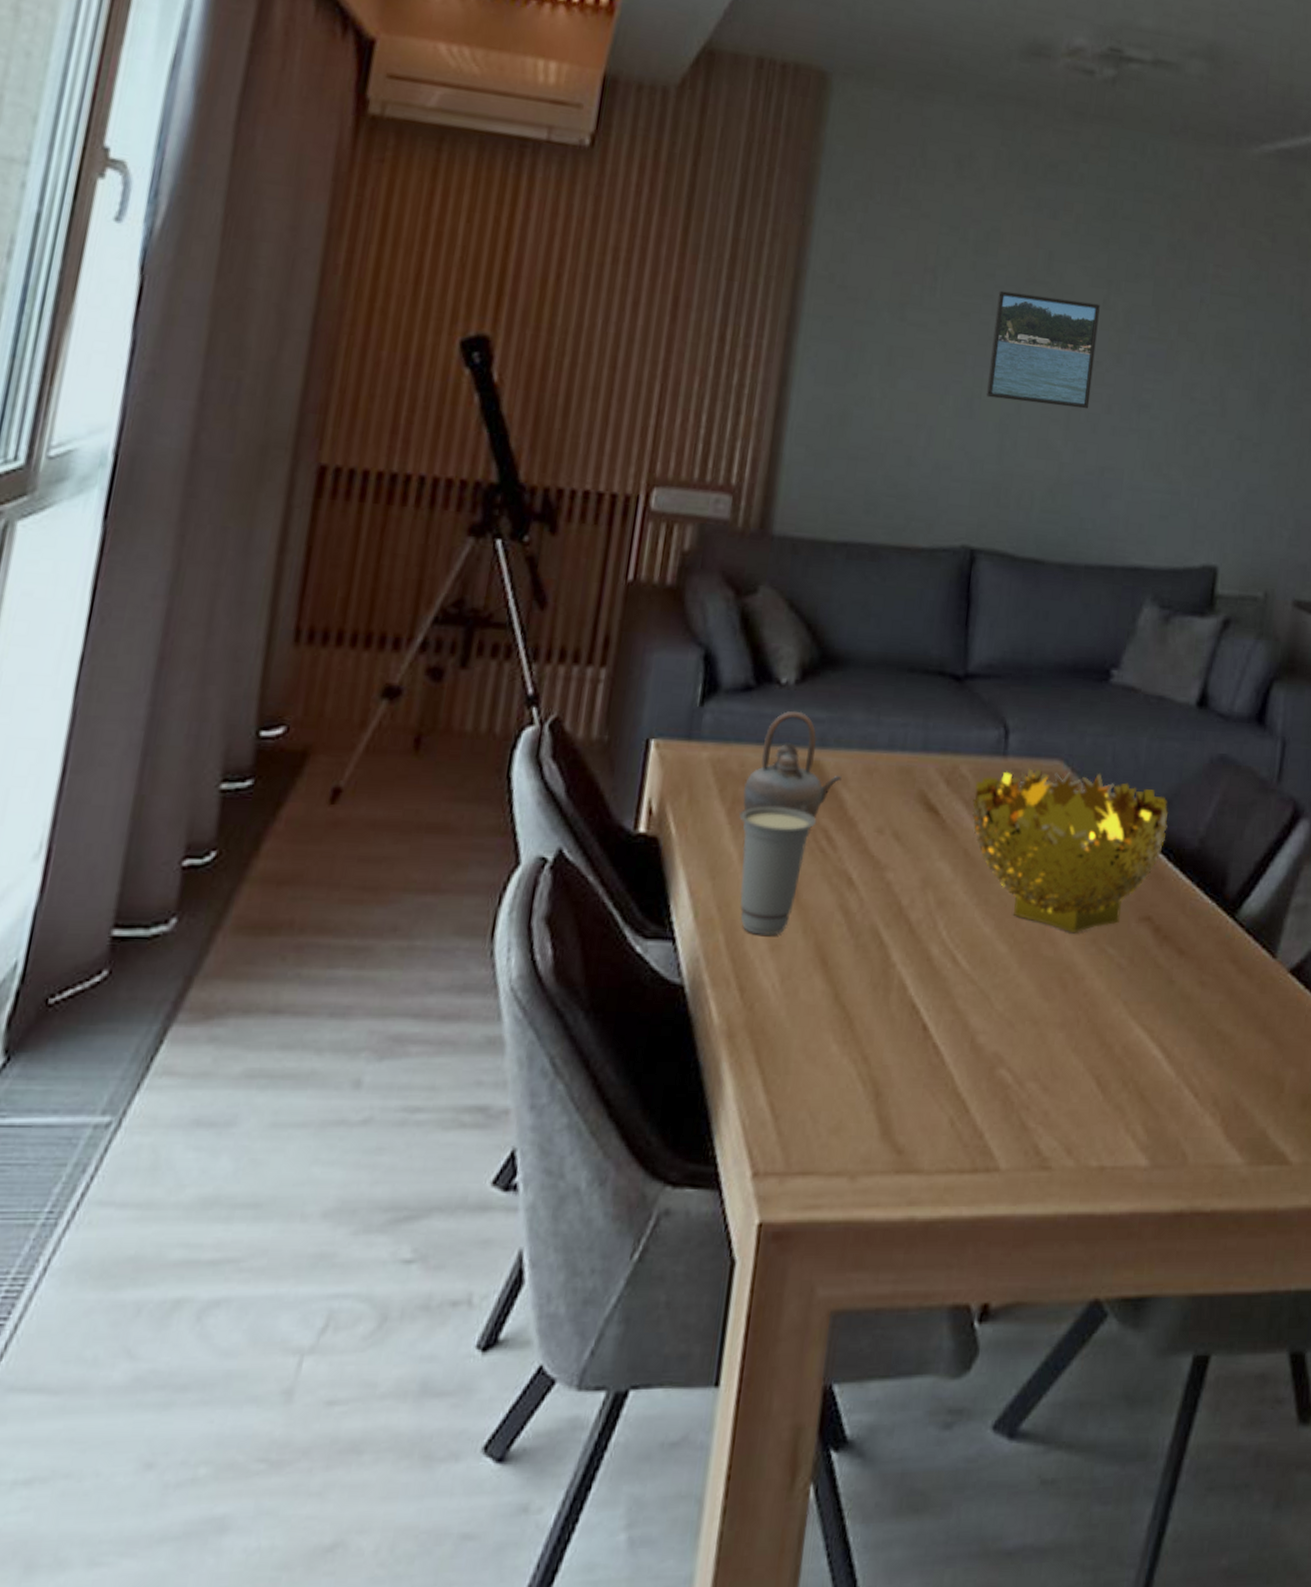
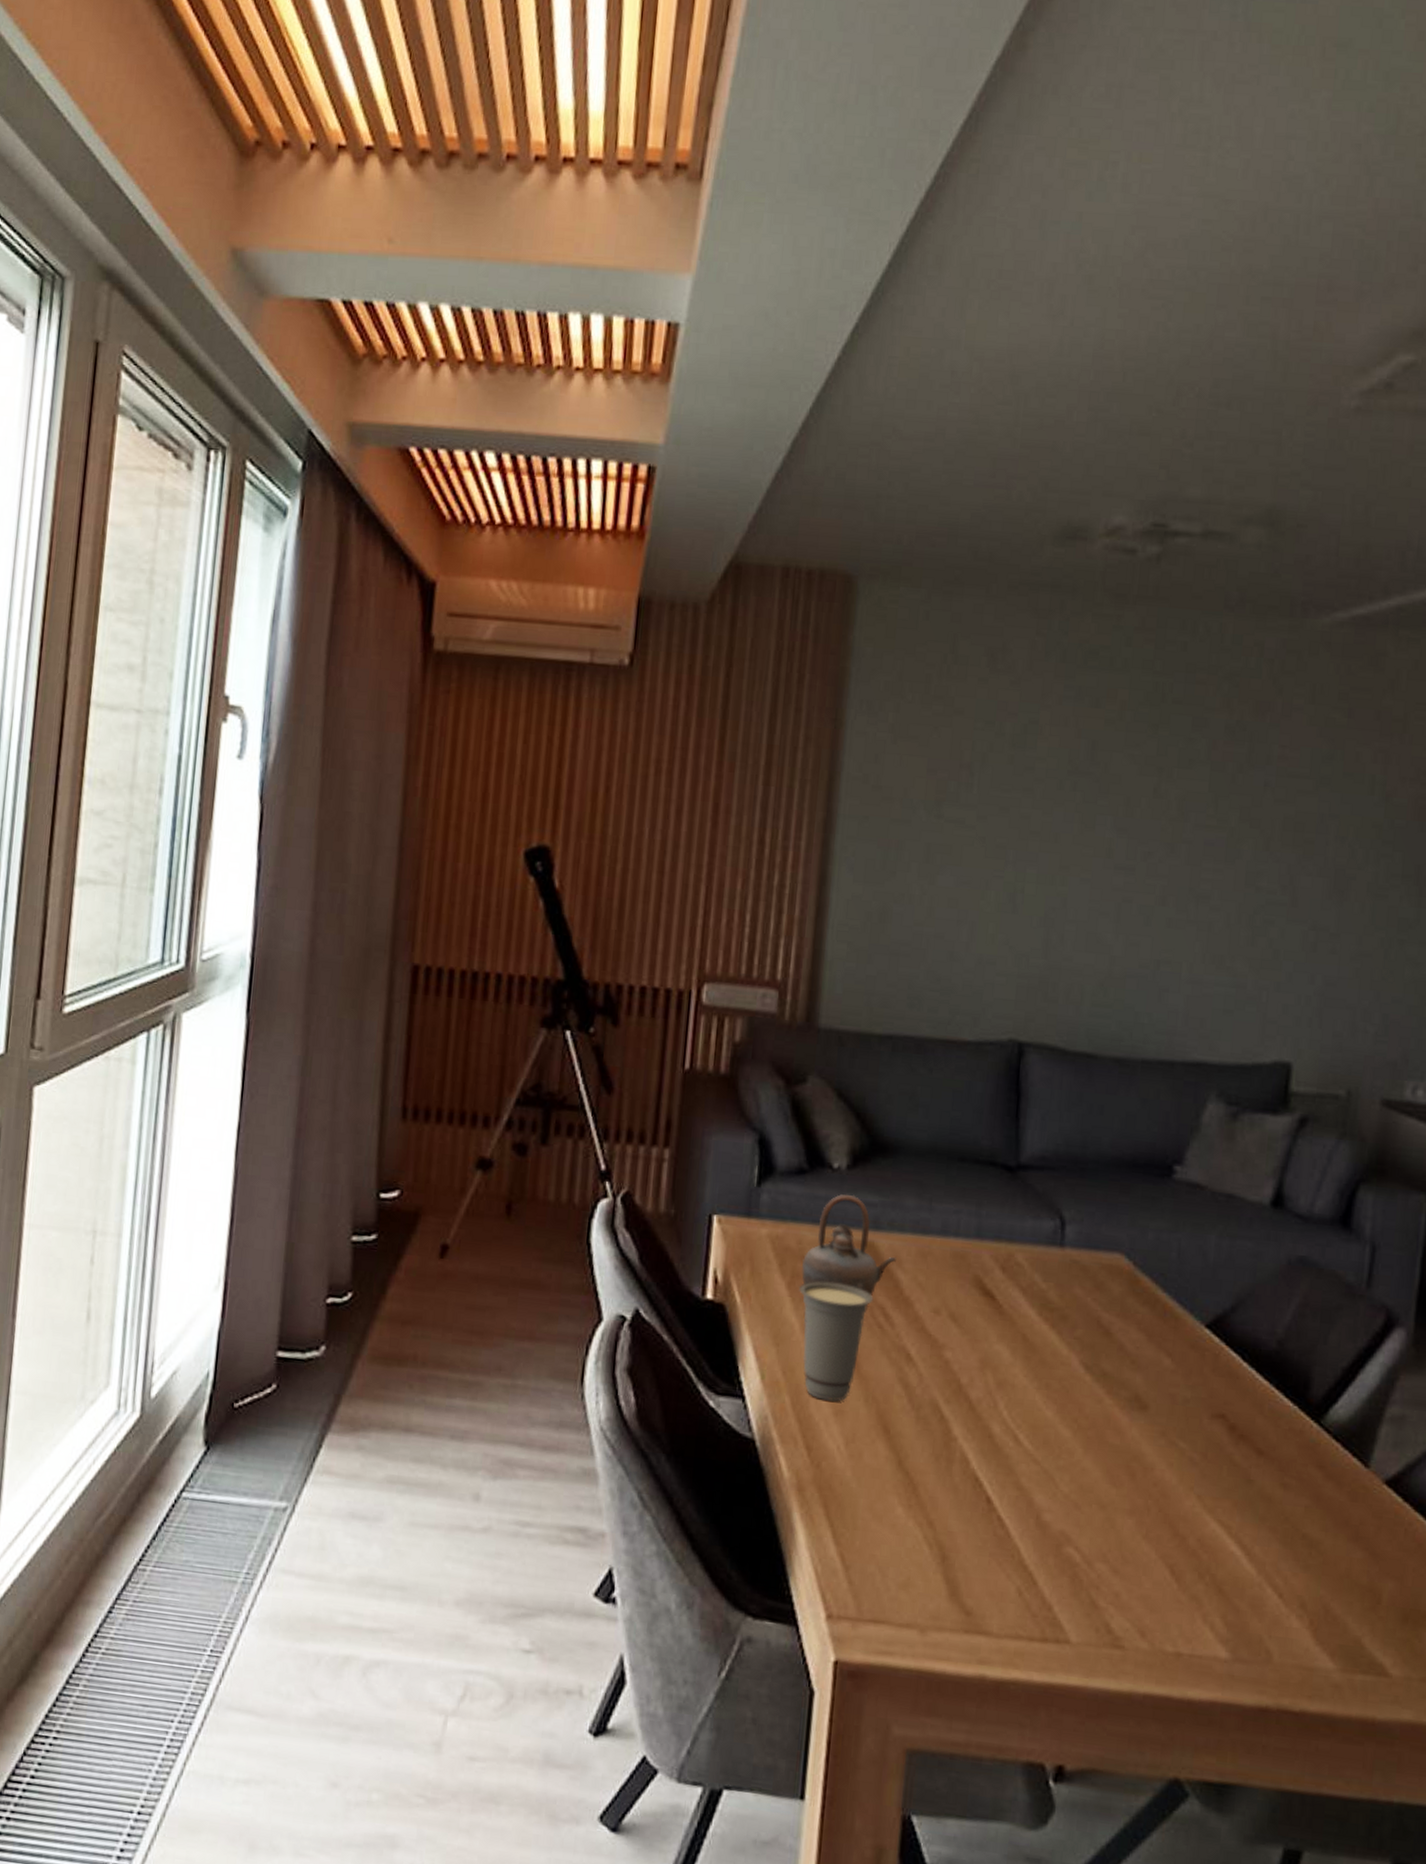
decorative bowl: present [972,768,1169,934] -> none [1030,1260,1242,1425]
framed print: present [986,290,1100,409] -> none [1029,783,1150,902]

